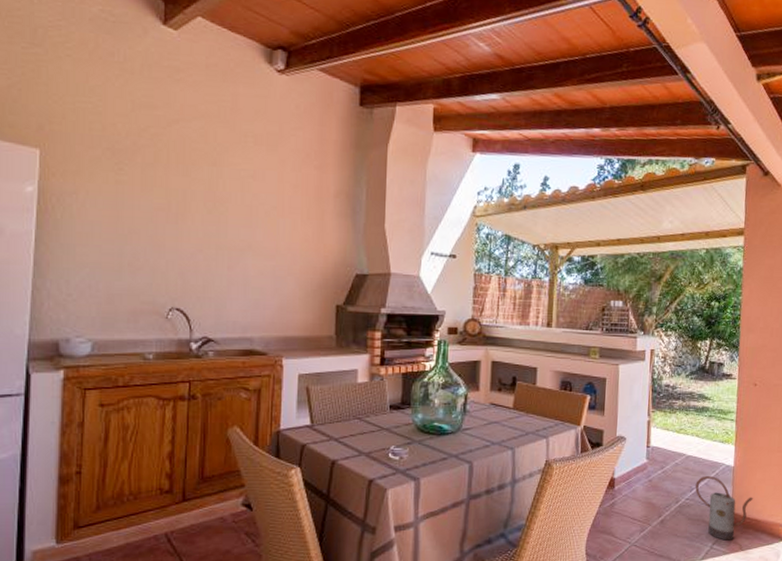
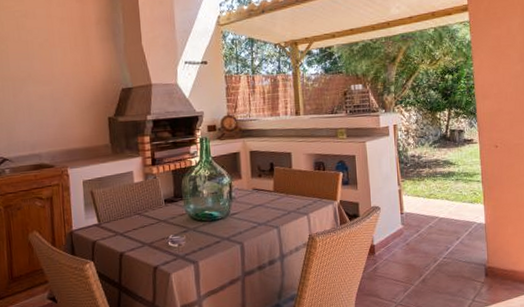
watering can: present [695,476,754,541] -> none [451,234,508,293]

